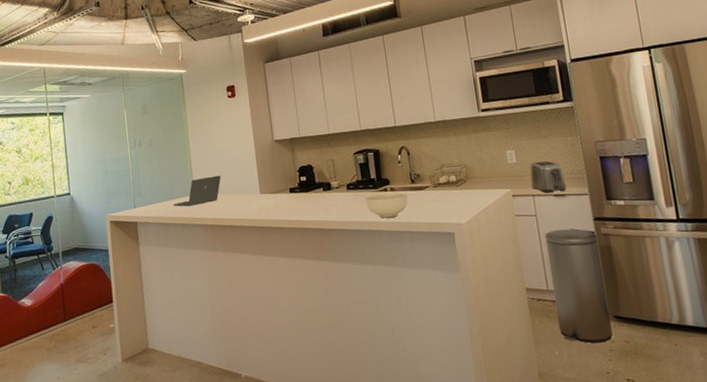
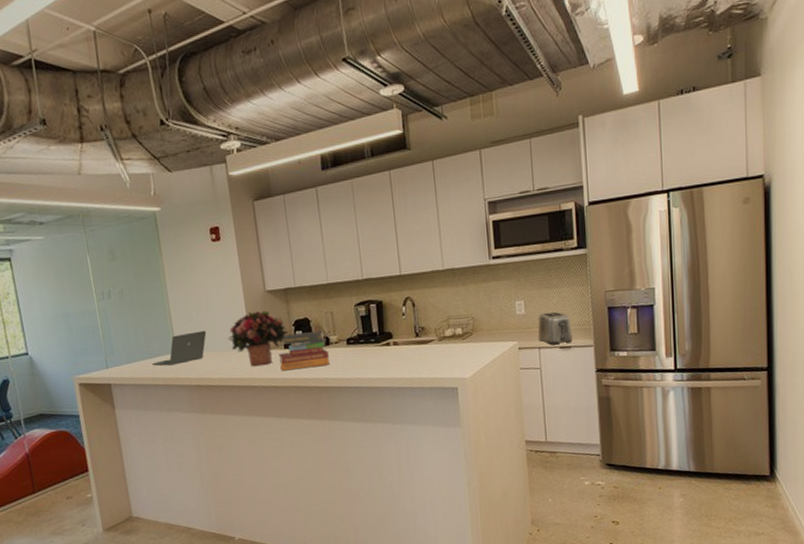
bouquet: none [240,158,293,209] -> present [228,310,288,366]
books: none [285,176,331,214] -> present [279,330,330,371]
bowl: present [365,193,408,218] -> none [367,347,412,374]
pedal bin: present [544,228,613,343] -> none [547,380,603,490]

